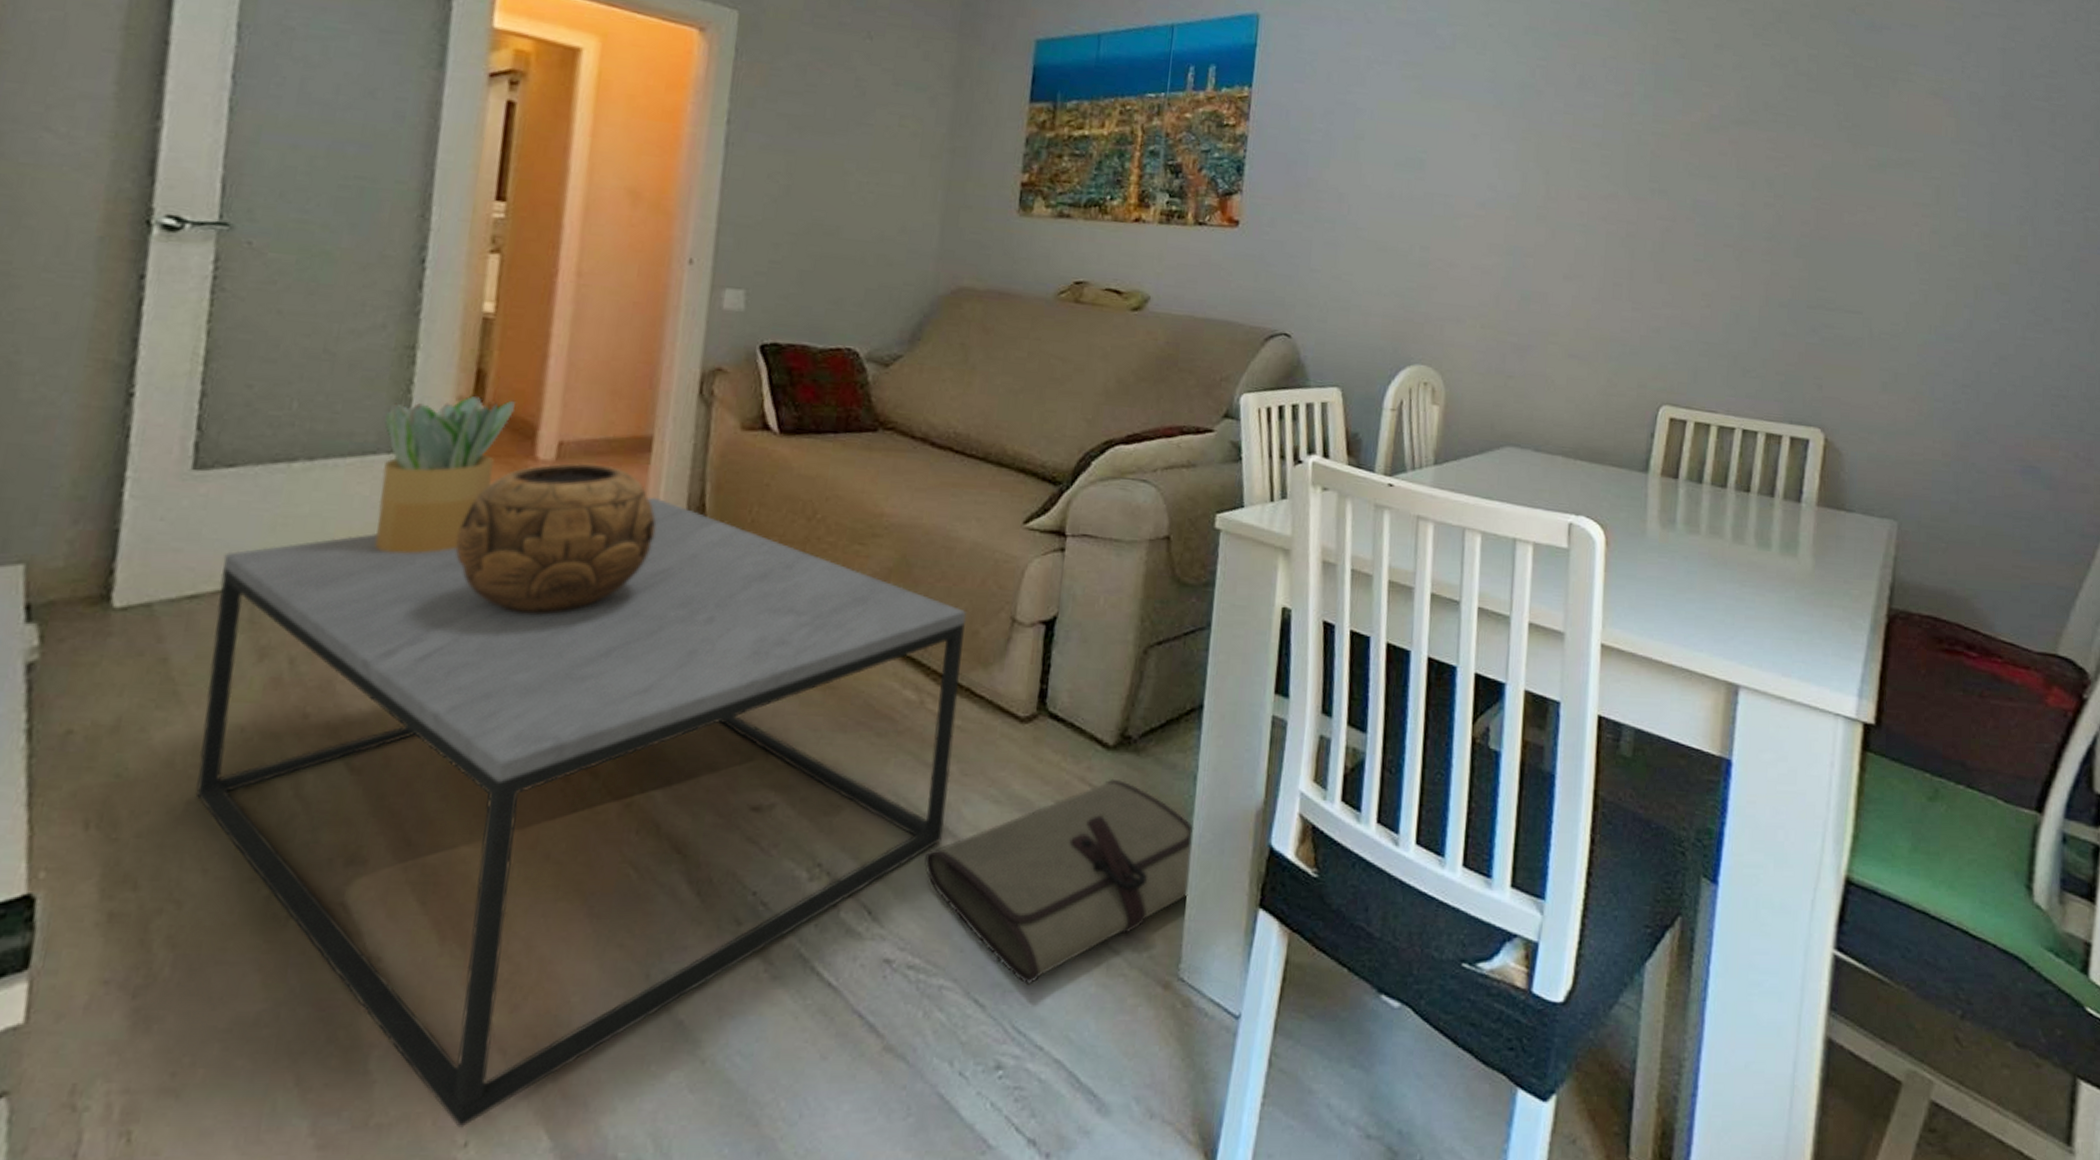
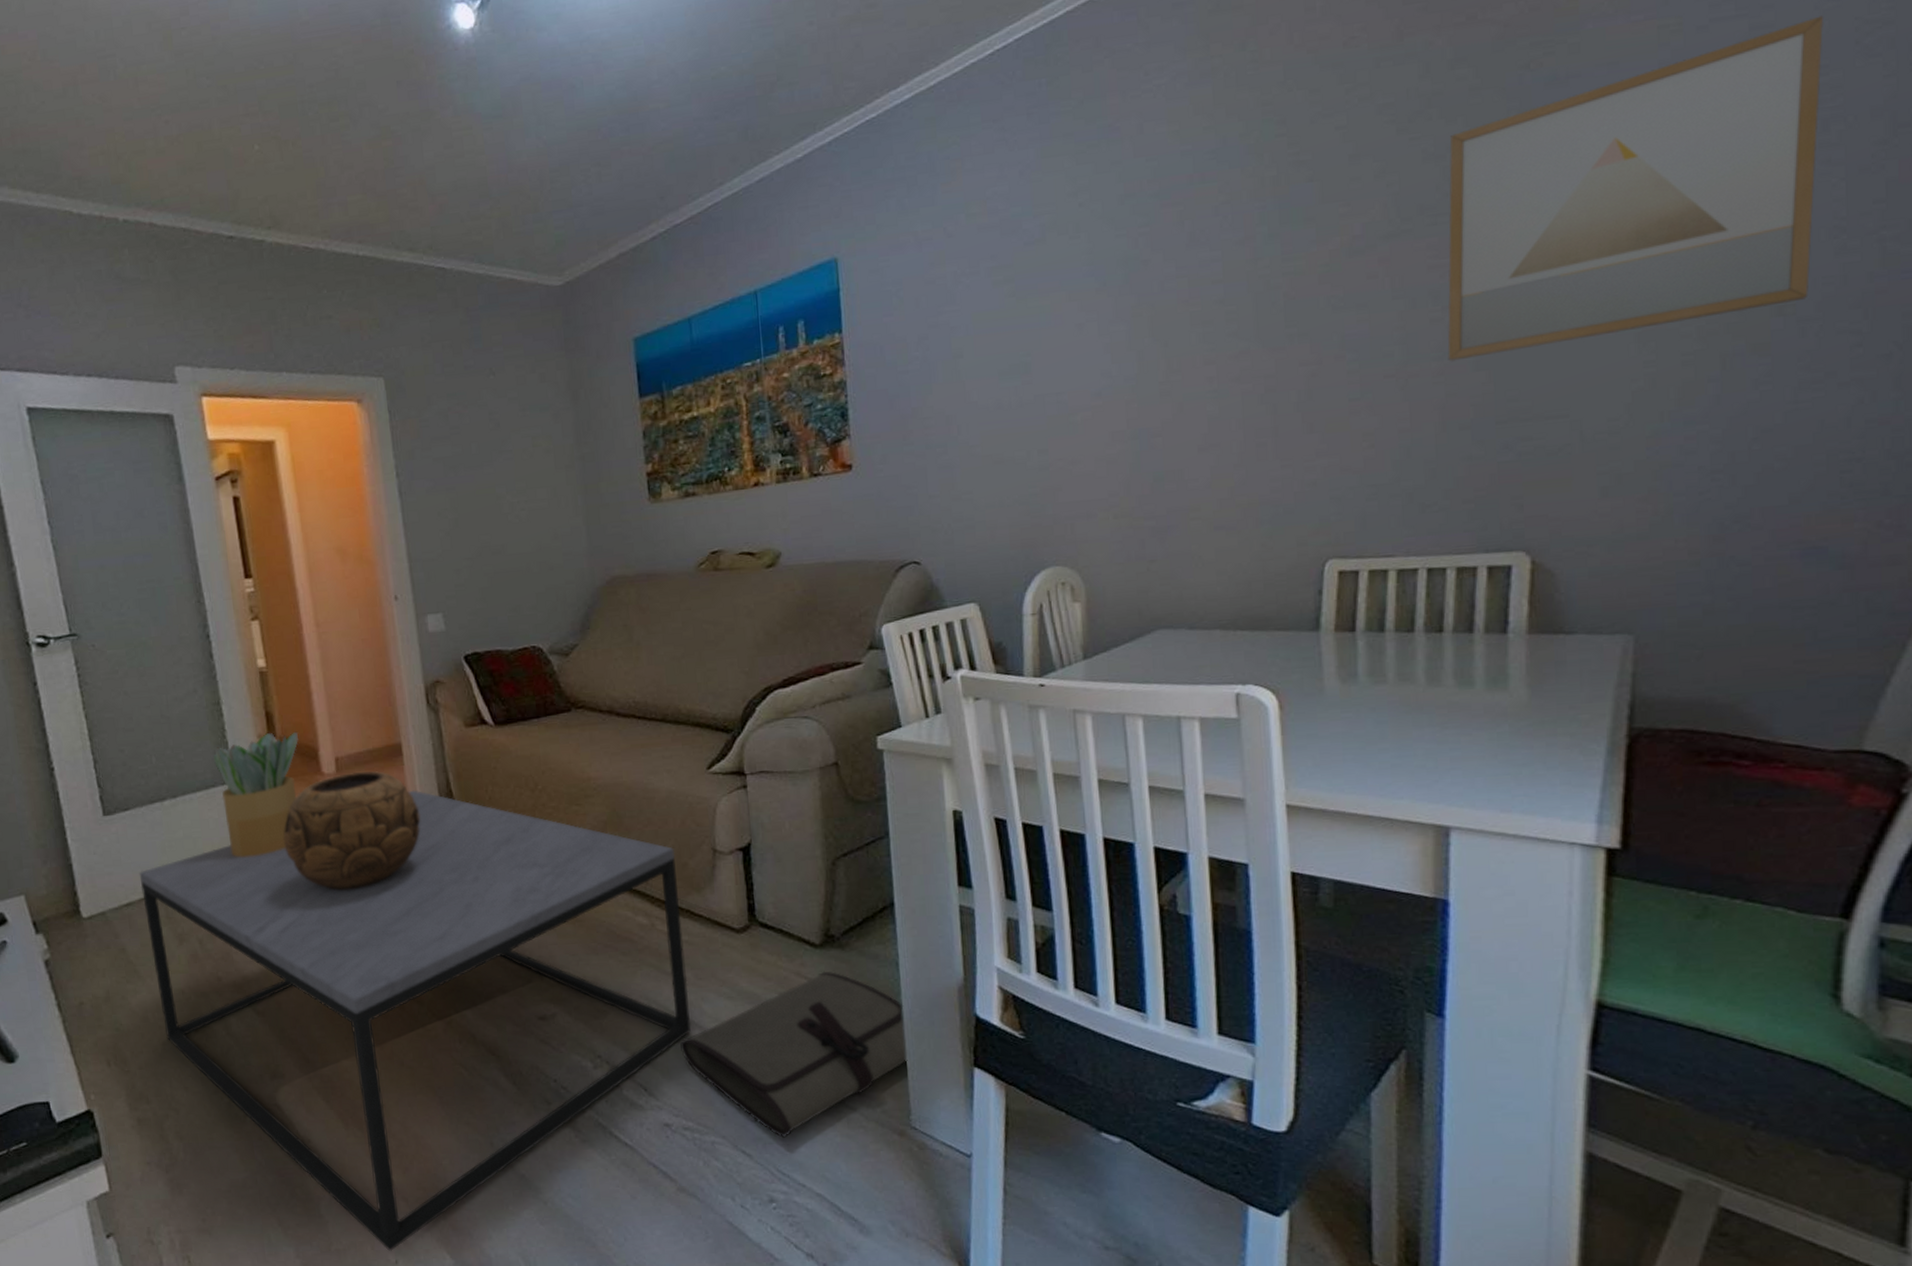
wall art: none [1775,32,2055,255] -> present [1447,15,1823,362]

